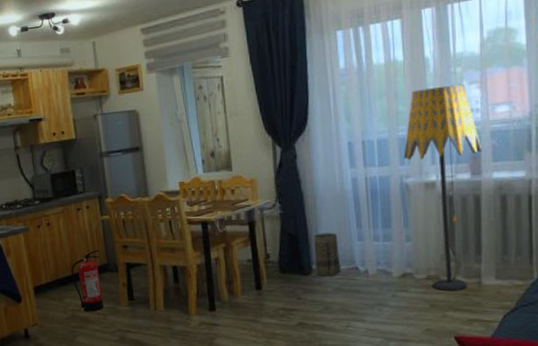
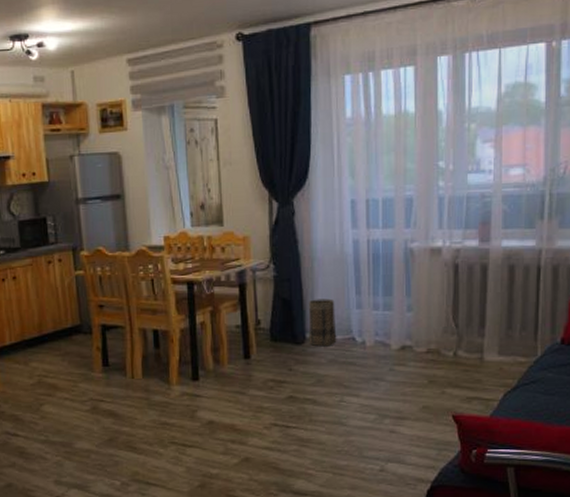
fire extinguisher: present [71,249,104,312] -> none [38,308,75,379]
floor lamp: present [403,84,481,291] -> none [409,142,492,366]

